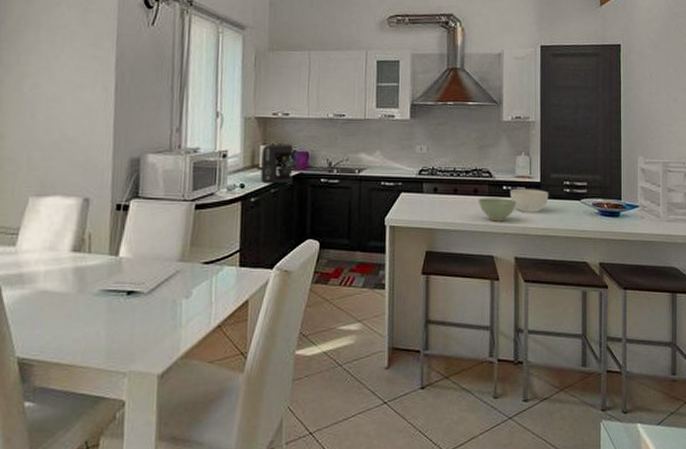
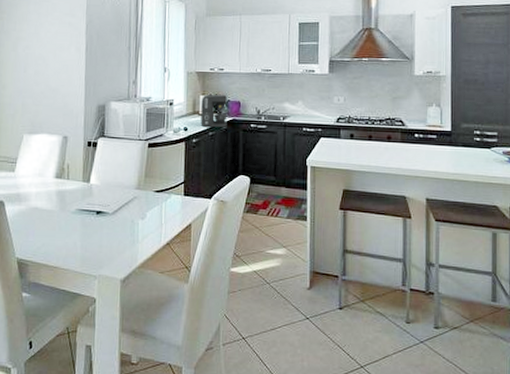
bowl: present [478,198,516,222] -> none [391,144,428,166]
bowl: present [509,188,549,213] -> none [421,136,459,159]

